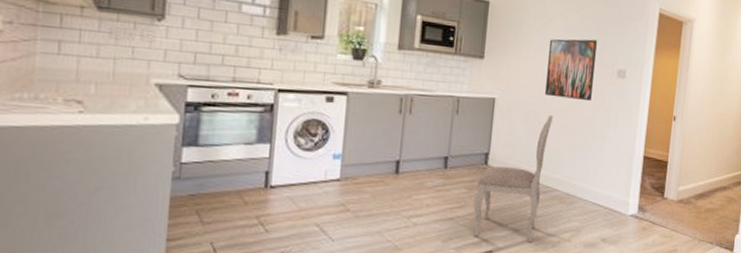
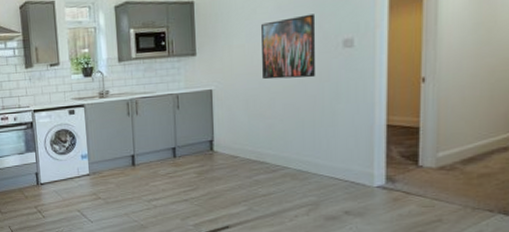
dining chair: present [473,115,553,243] -> none [205,97,274,218]

